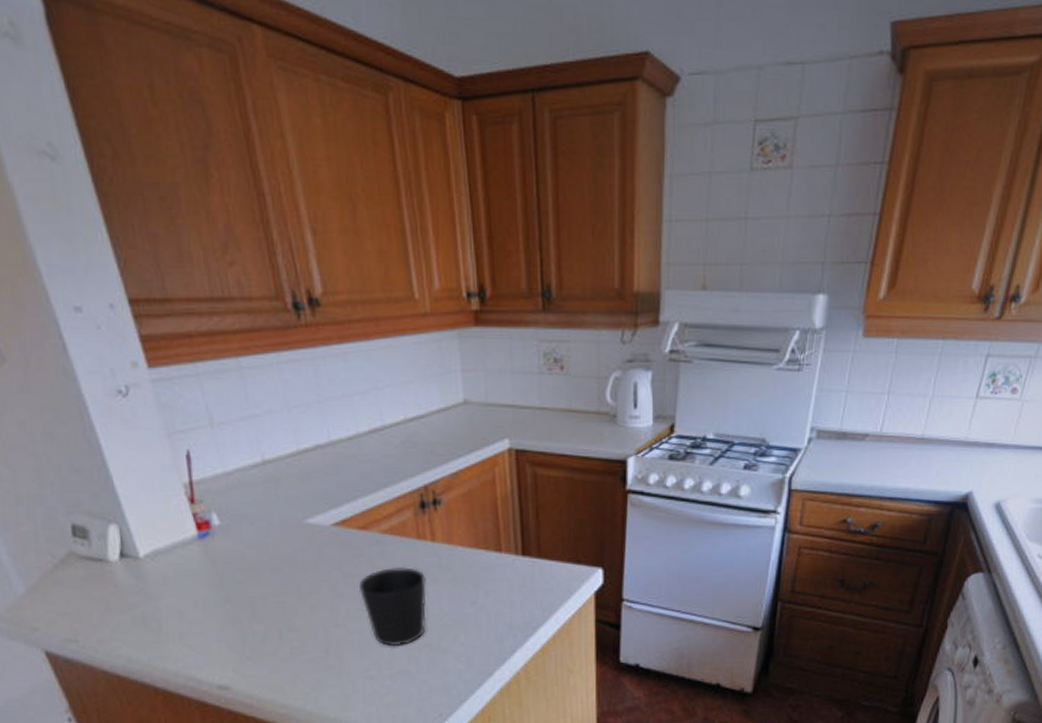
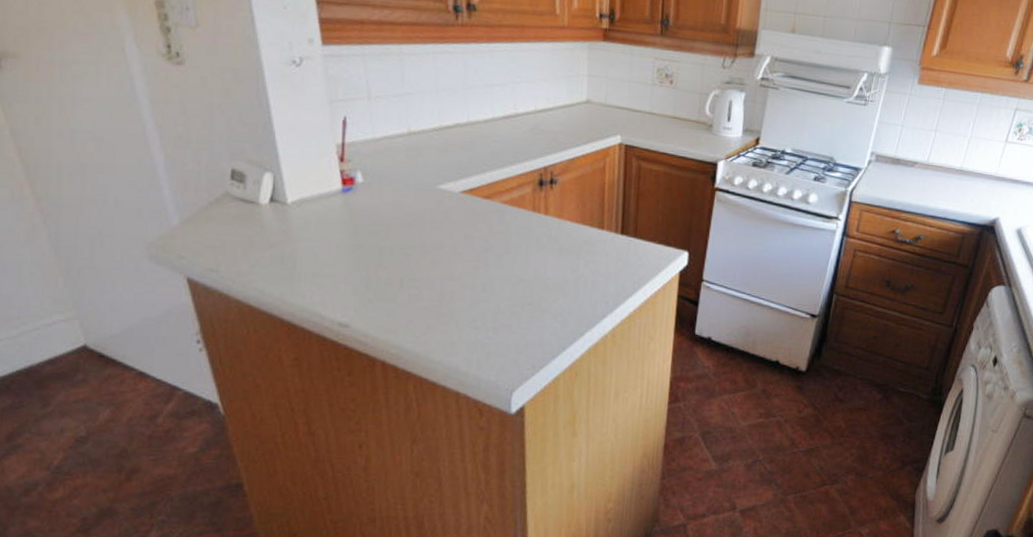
cup: present [358,567,427,647] -> none [476,233,536,303]

